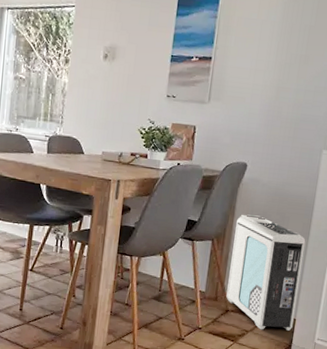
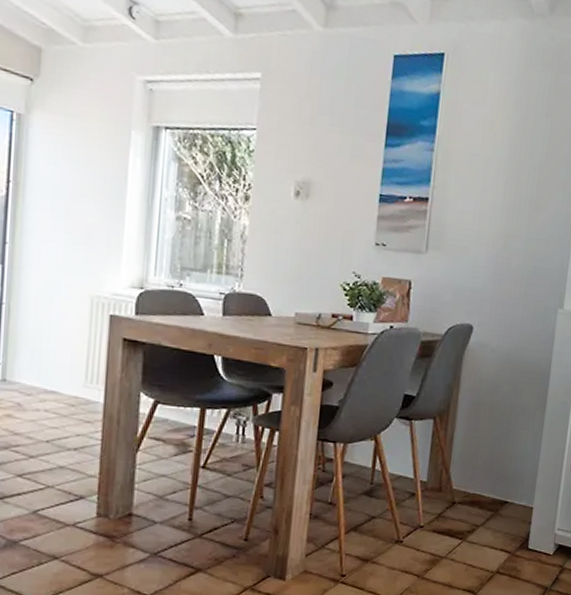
air purifier: present [226,214,306,331] -> none [452,386,542,523]

